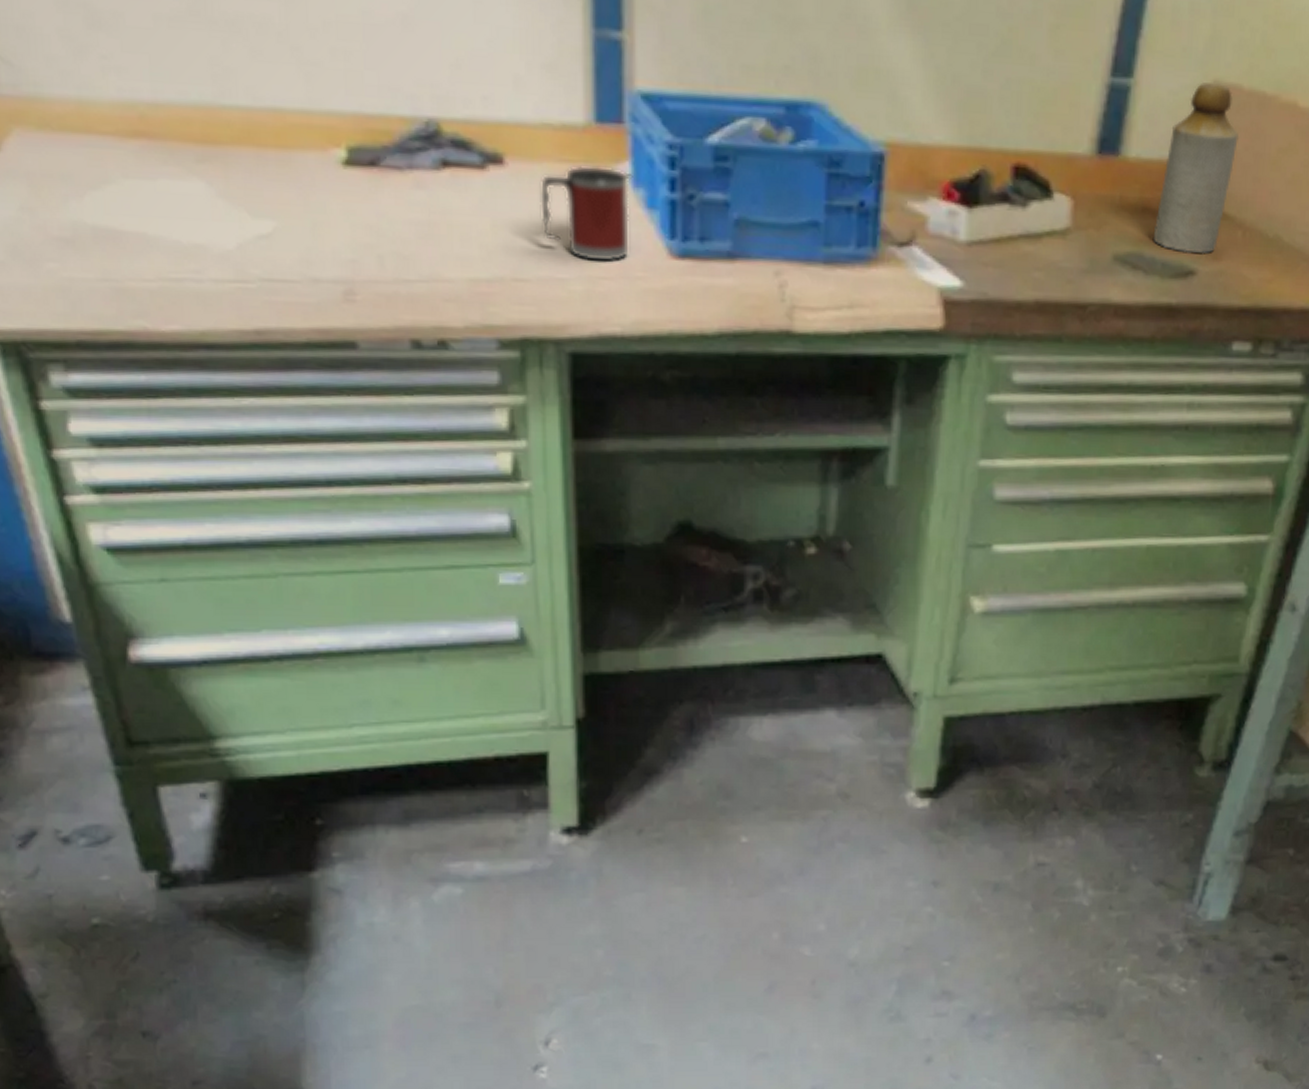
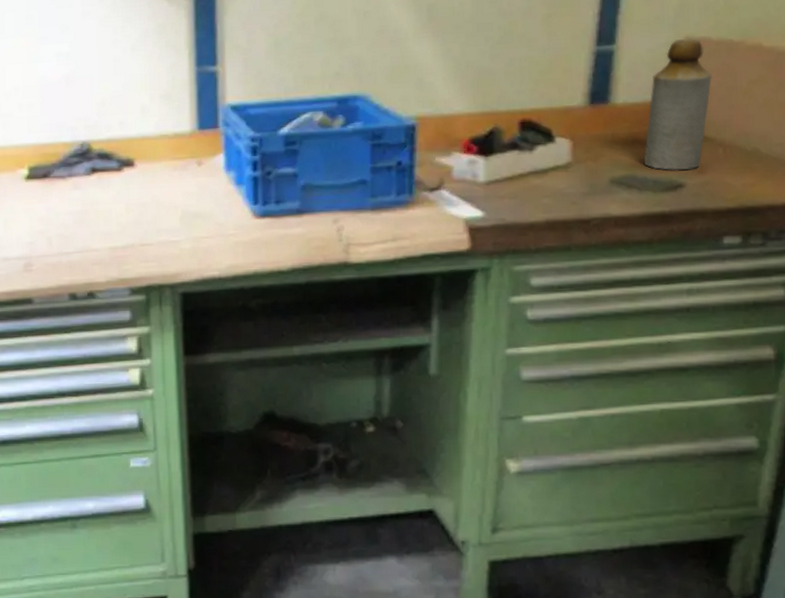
mug: present [539,165,633,263] -> none [159,159,226,227]

